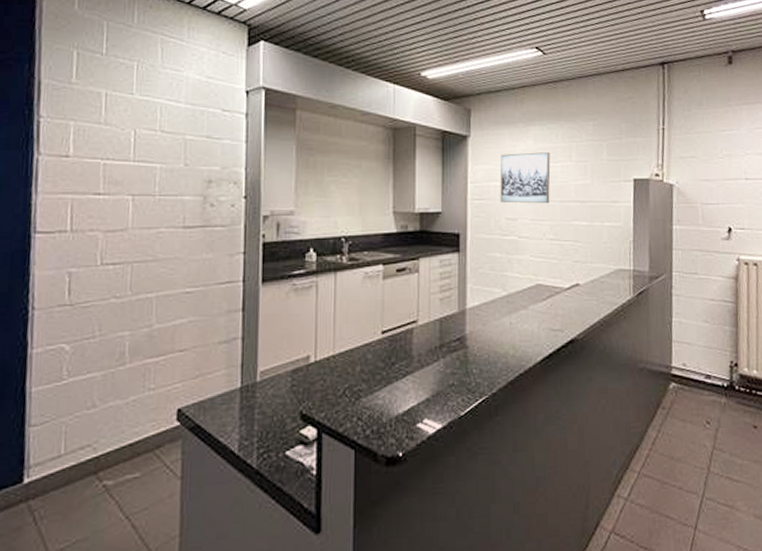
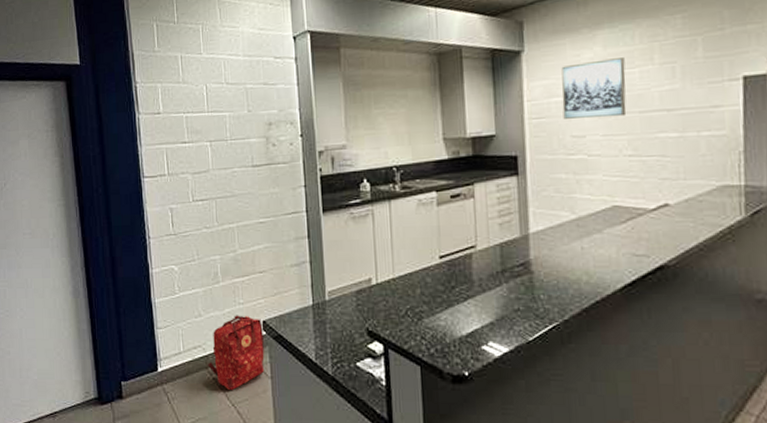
backpack: none [98,403,177,498] -> present [208,315,265,390]

